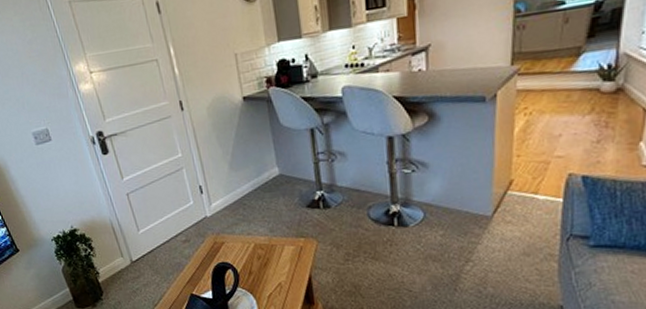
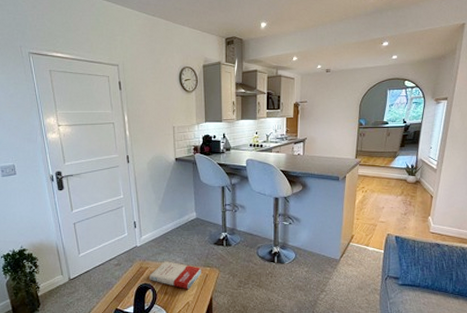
book: none [226,233,294,268] -> present [149,261,202,290]

